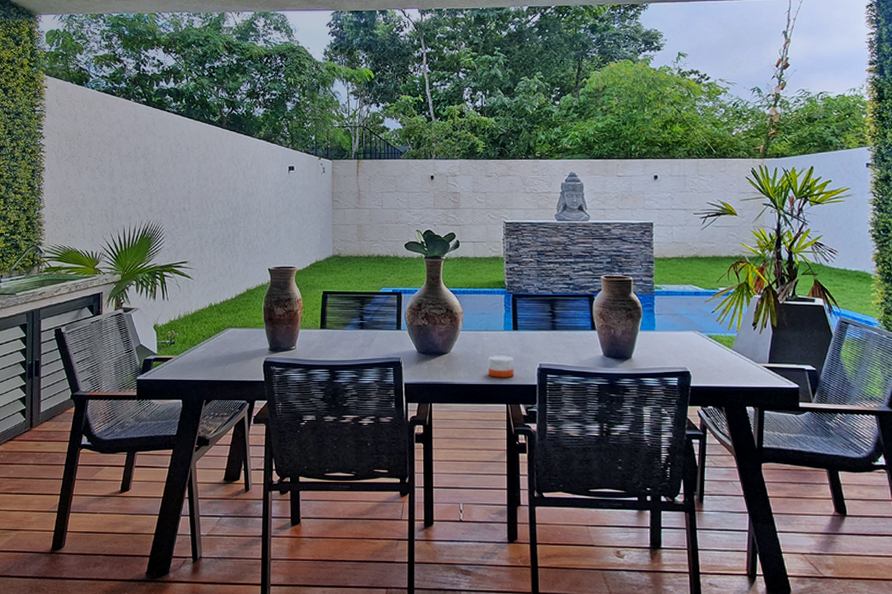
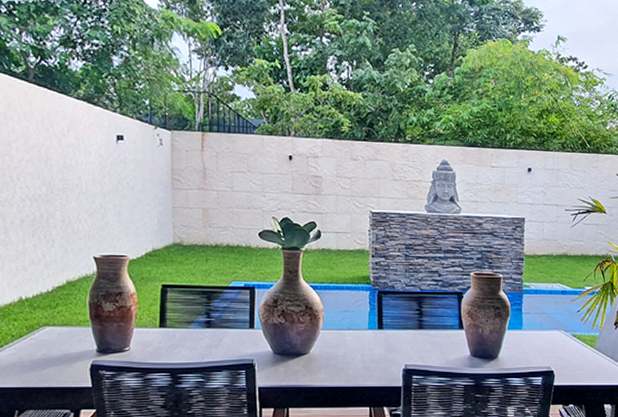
candle: present [488,354,514,378] -> none [350,355,378,380]

